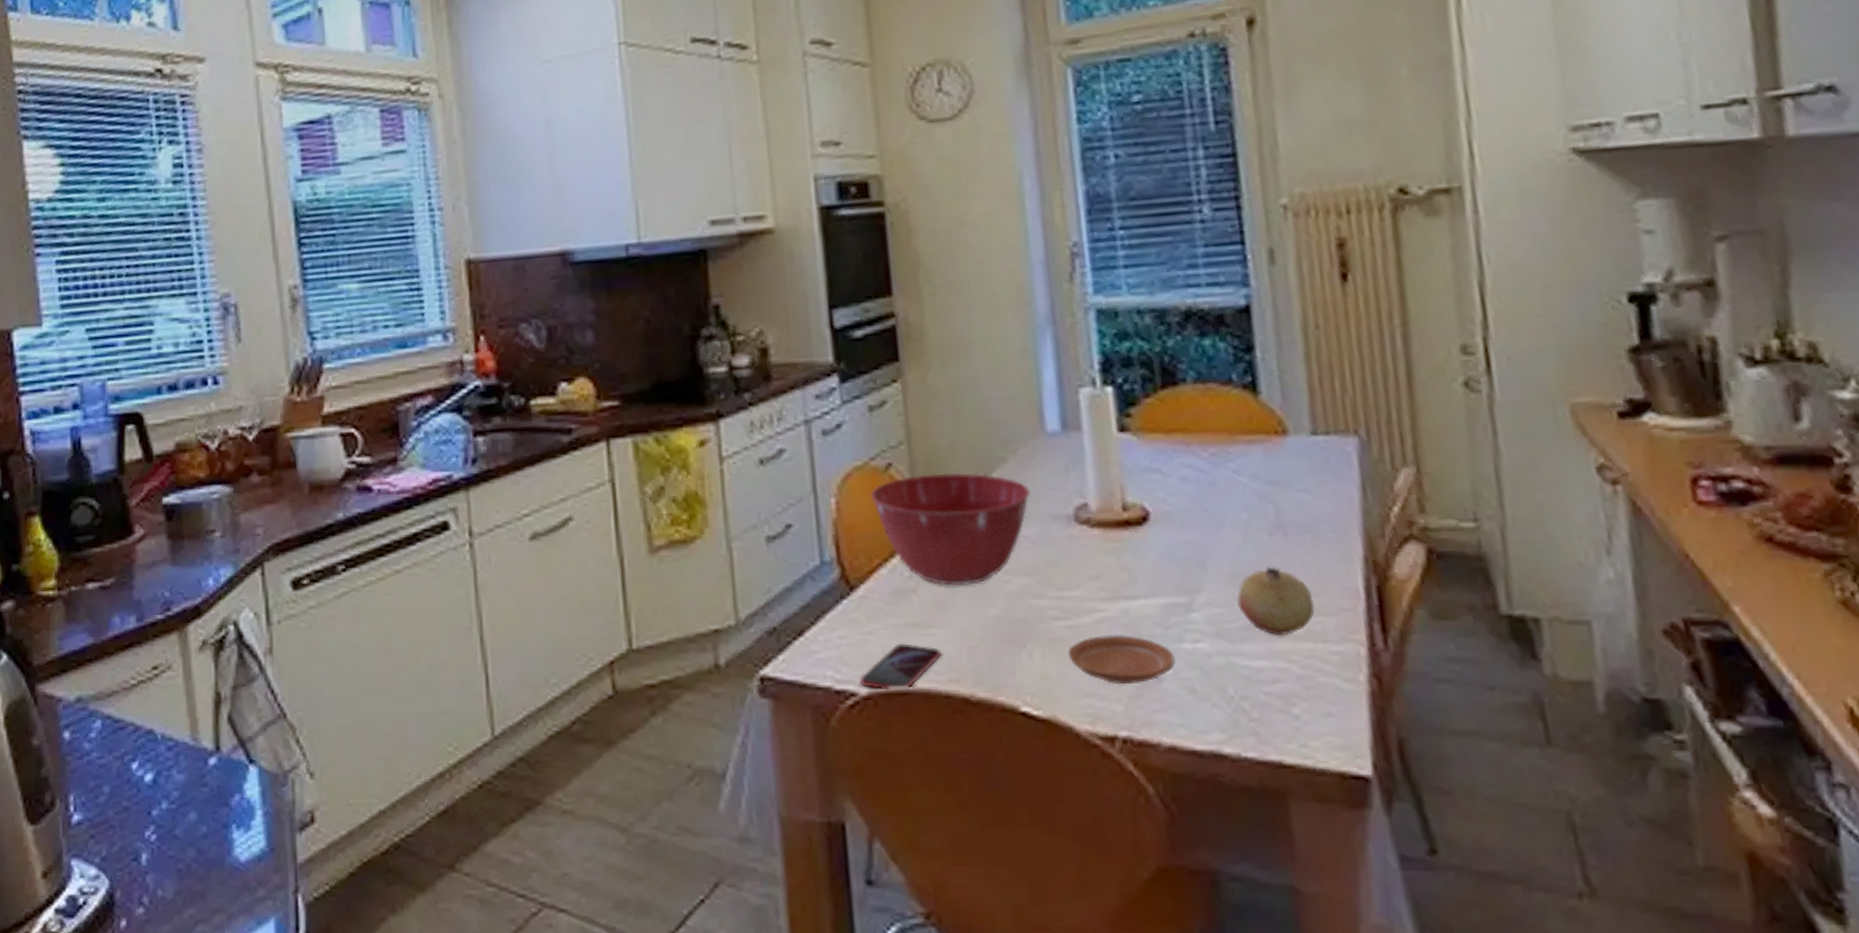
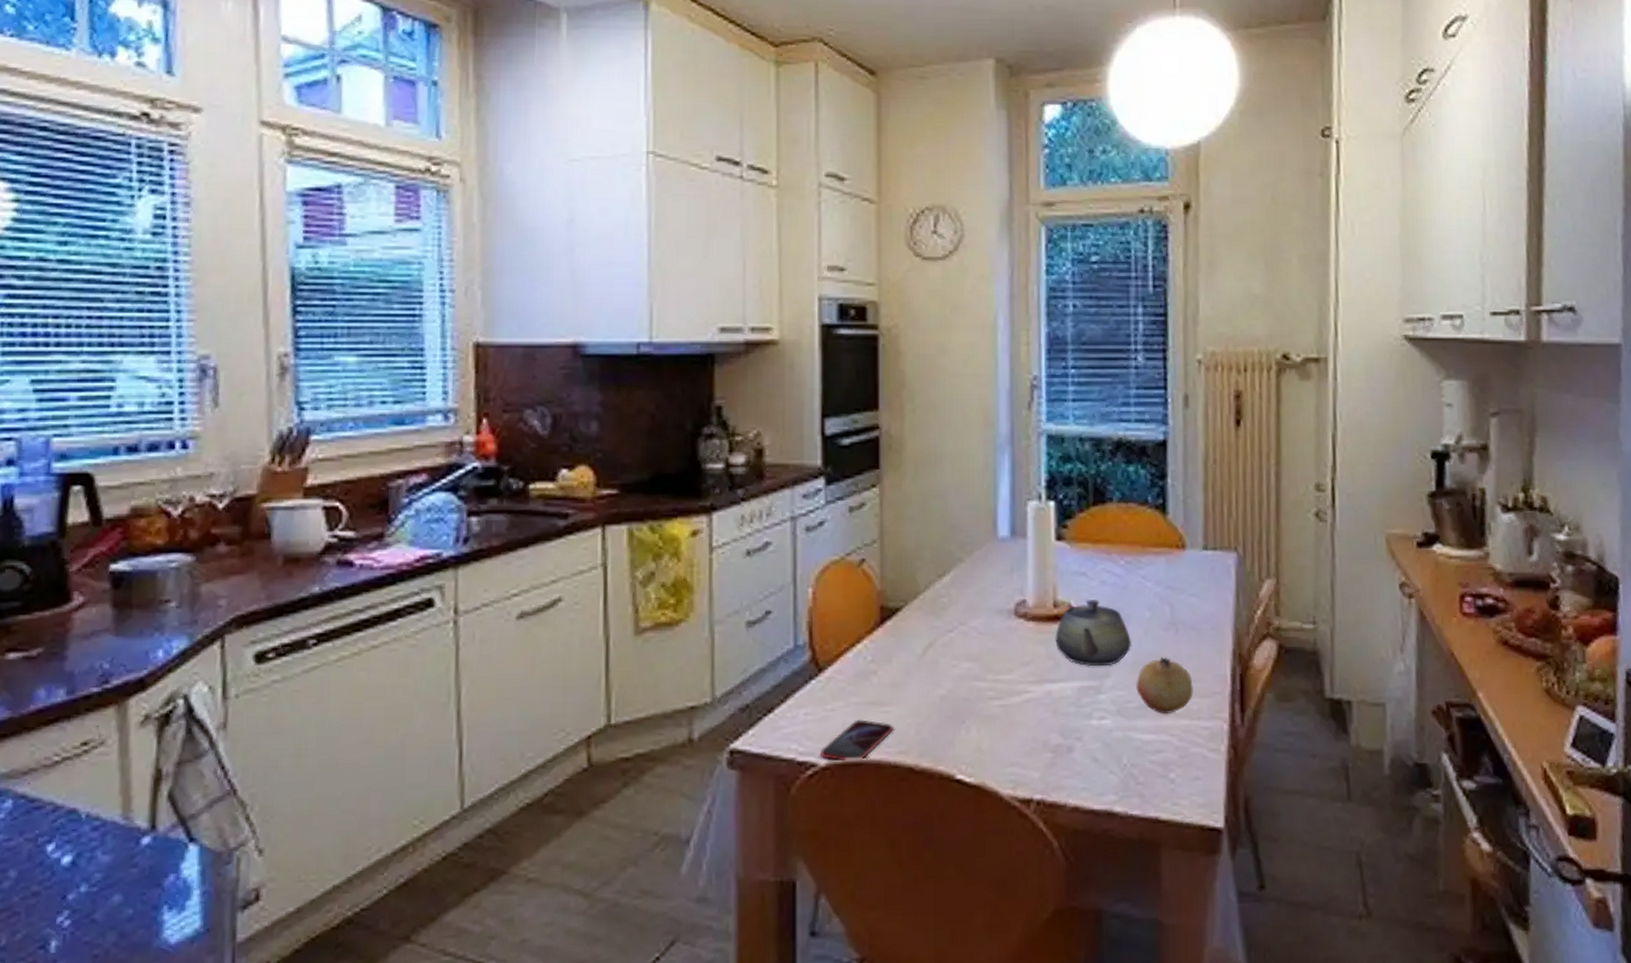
mixing bowl: present [871,472,1030,586] -> none [845,569,980,669]
plate: present [1067,634,1175,685] -> none [999,712,1084,755]
teapot: none [1127,498,1228,580] -> present [1055,598,1132,667]

